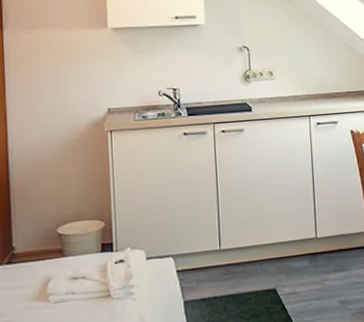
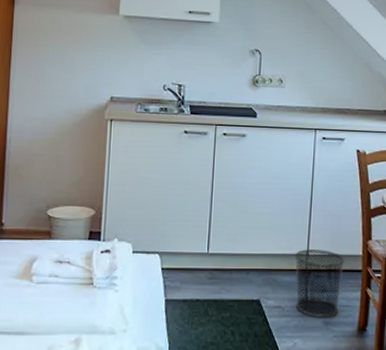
waste bin: none [304,231,353,299] -> present [294,249,346,318]

